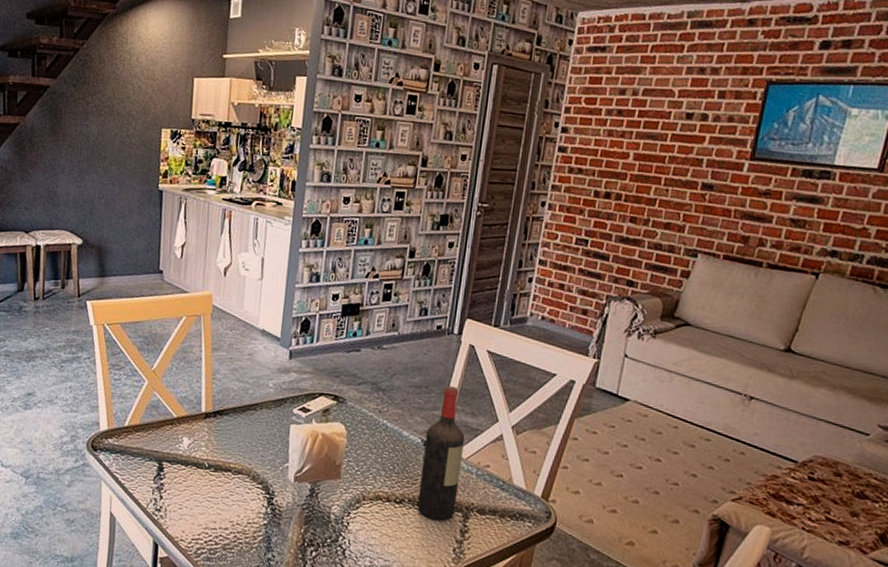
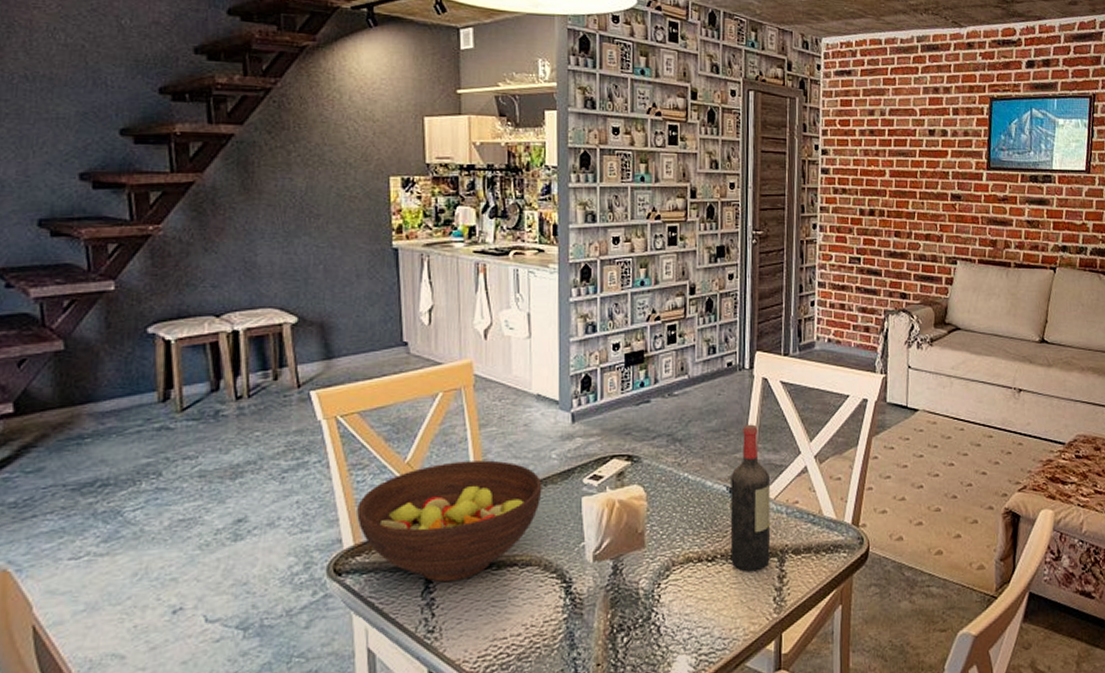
fruit bowl: none [112,375,259,474] -> present [357,460,542,583]

